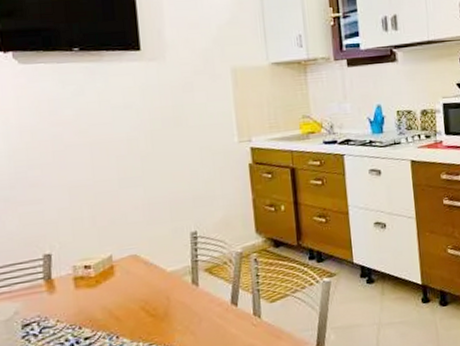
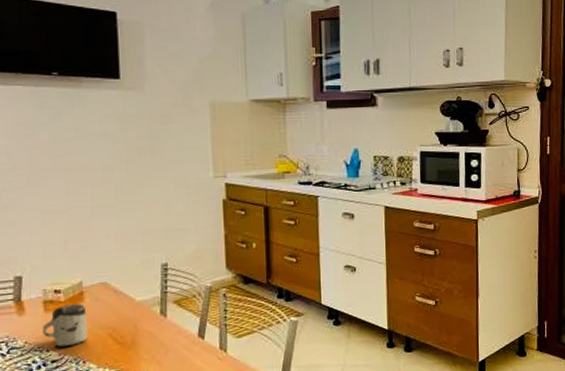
cup: none [73,278,120,325] -> present [42,304,88,348]

